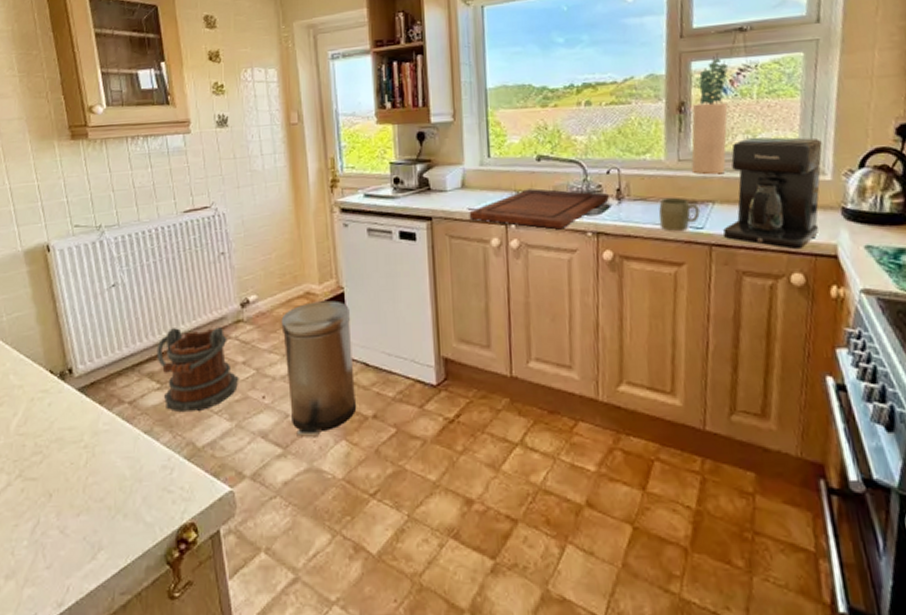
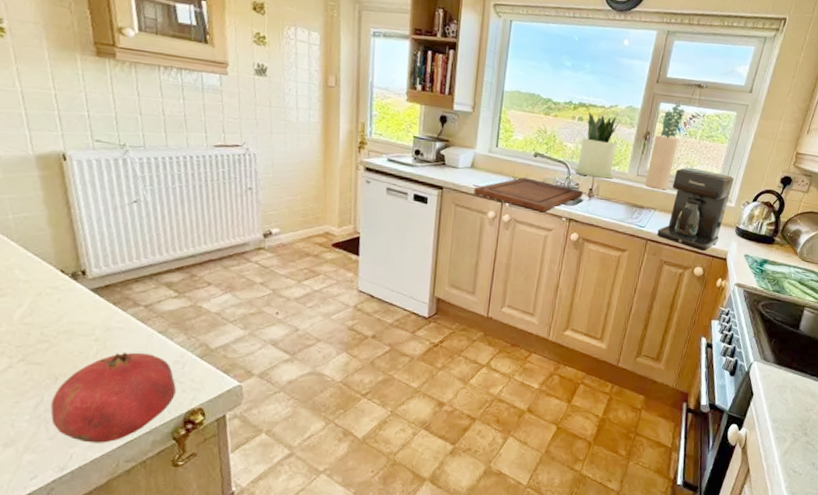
fruit: none [46,458,166,572] -> present [50,352,176,443]
bucket: present [156,327,239,413] -> none [176,247,256,320]
pedal bin: present [281,300,357,437] -> none [299,241,363,348]
planter: none [590,89,647,175] -> present [573,111,620,180]
mug: present [658,197,700,233] -> none [615,201,645,228]

